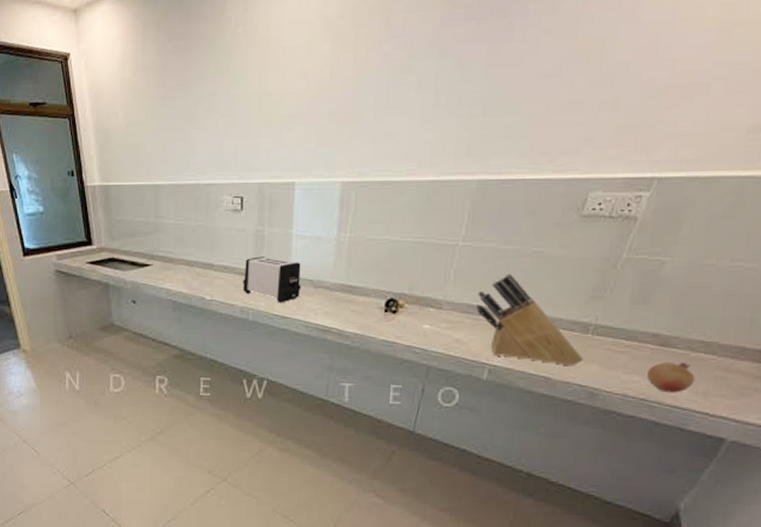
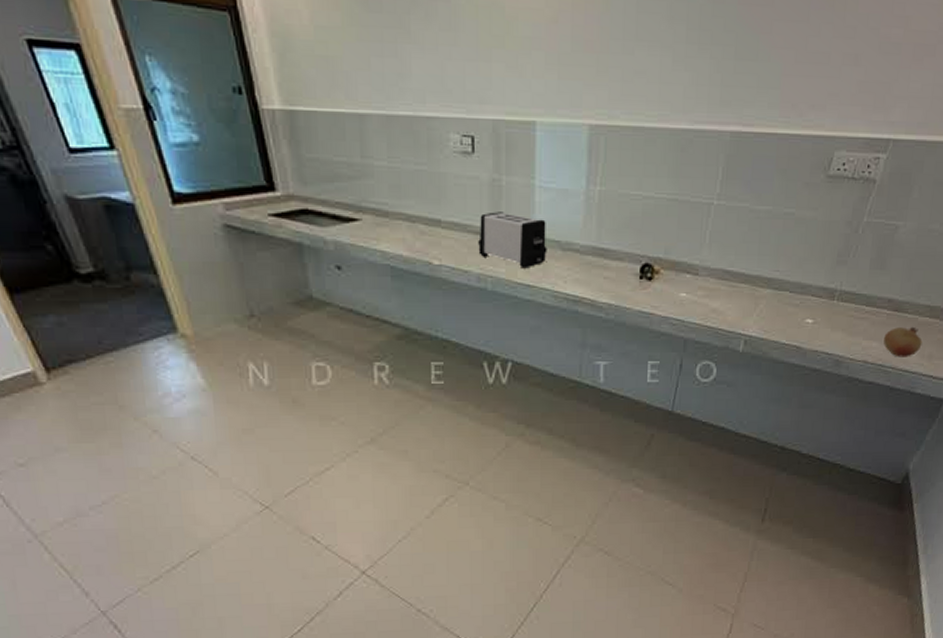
knife block: present [476,273,585,365] -> none [732,236,831,333]

